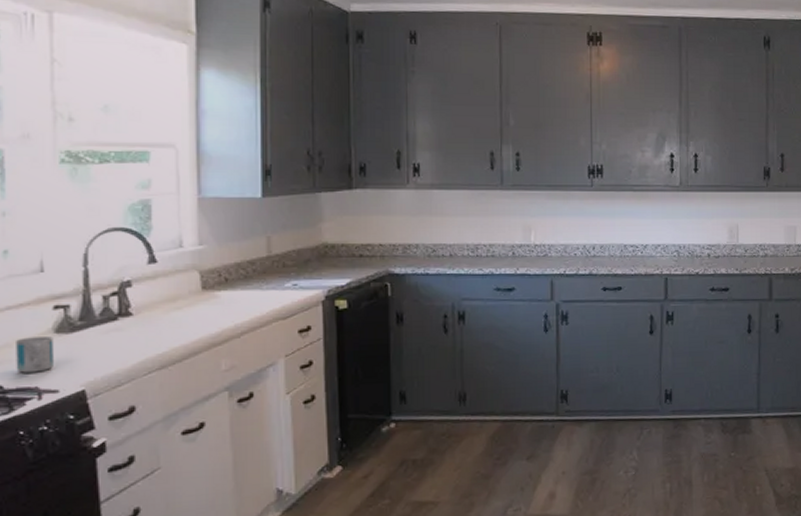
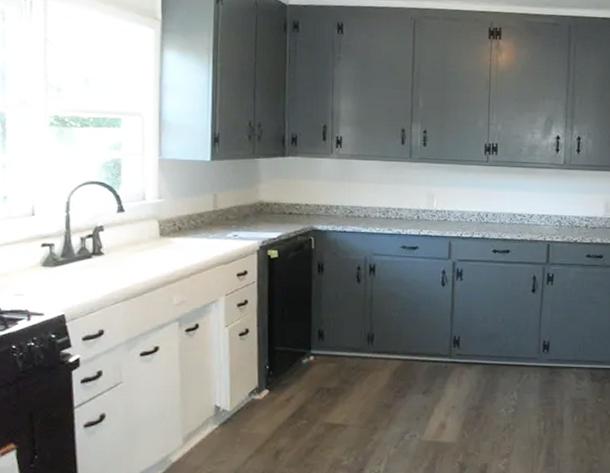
mug: present [16,336,53,373] -> none [11,269,41,298]

